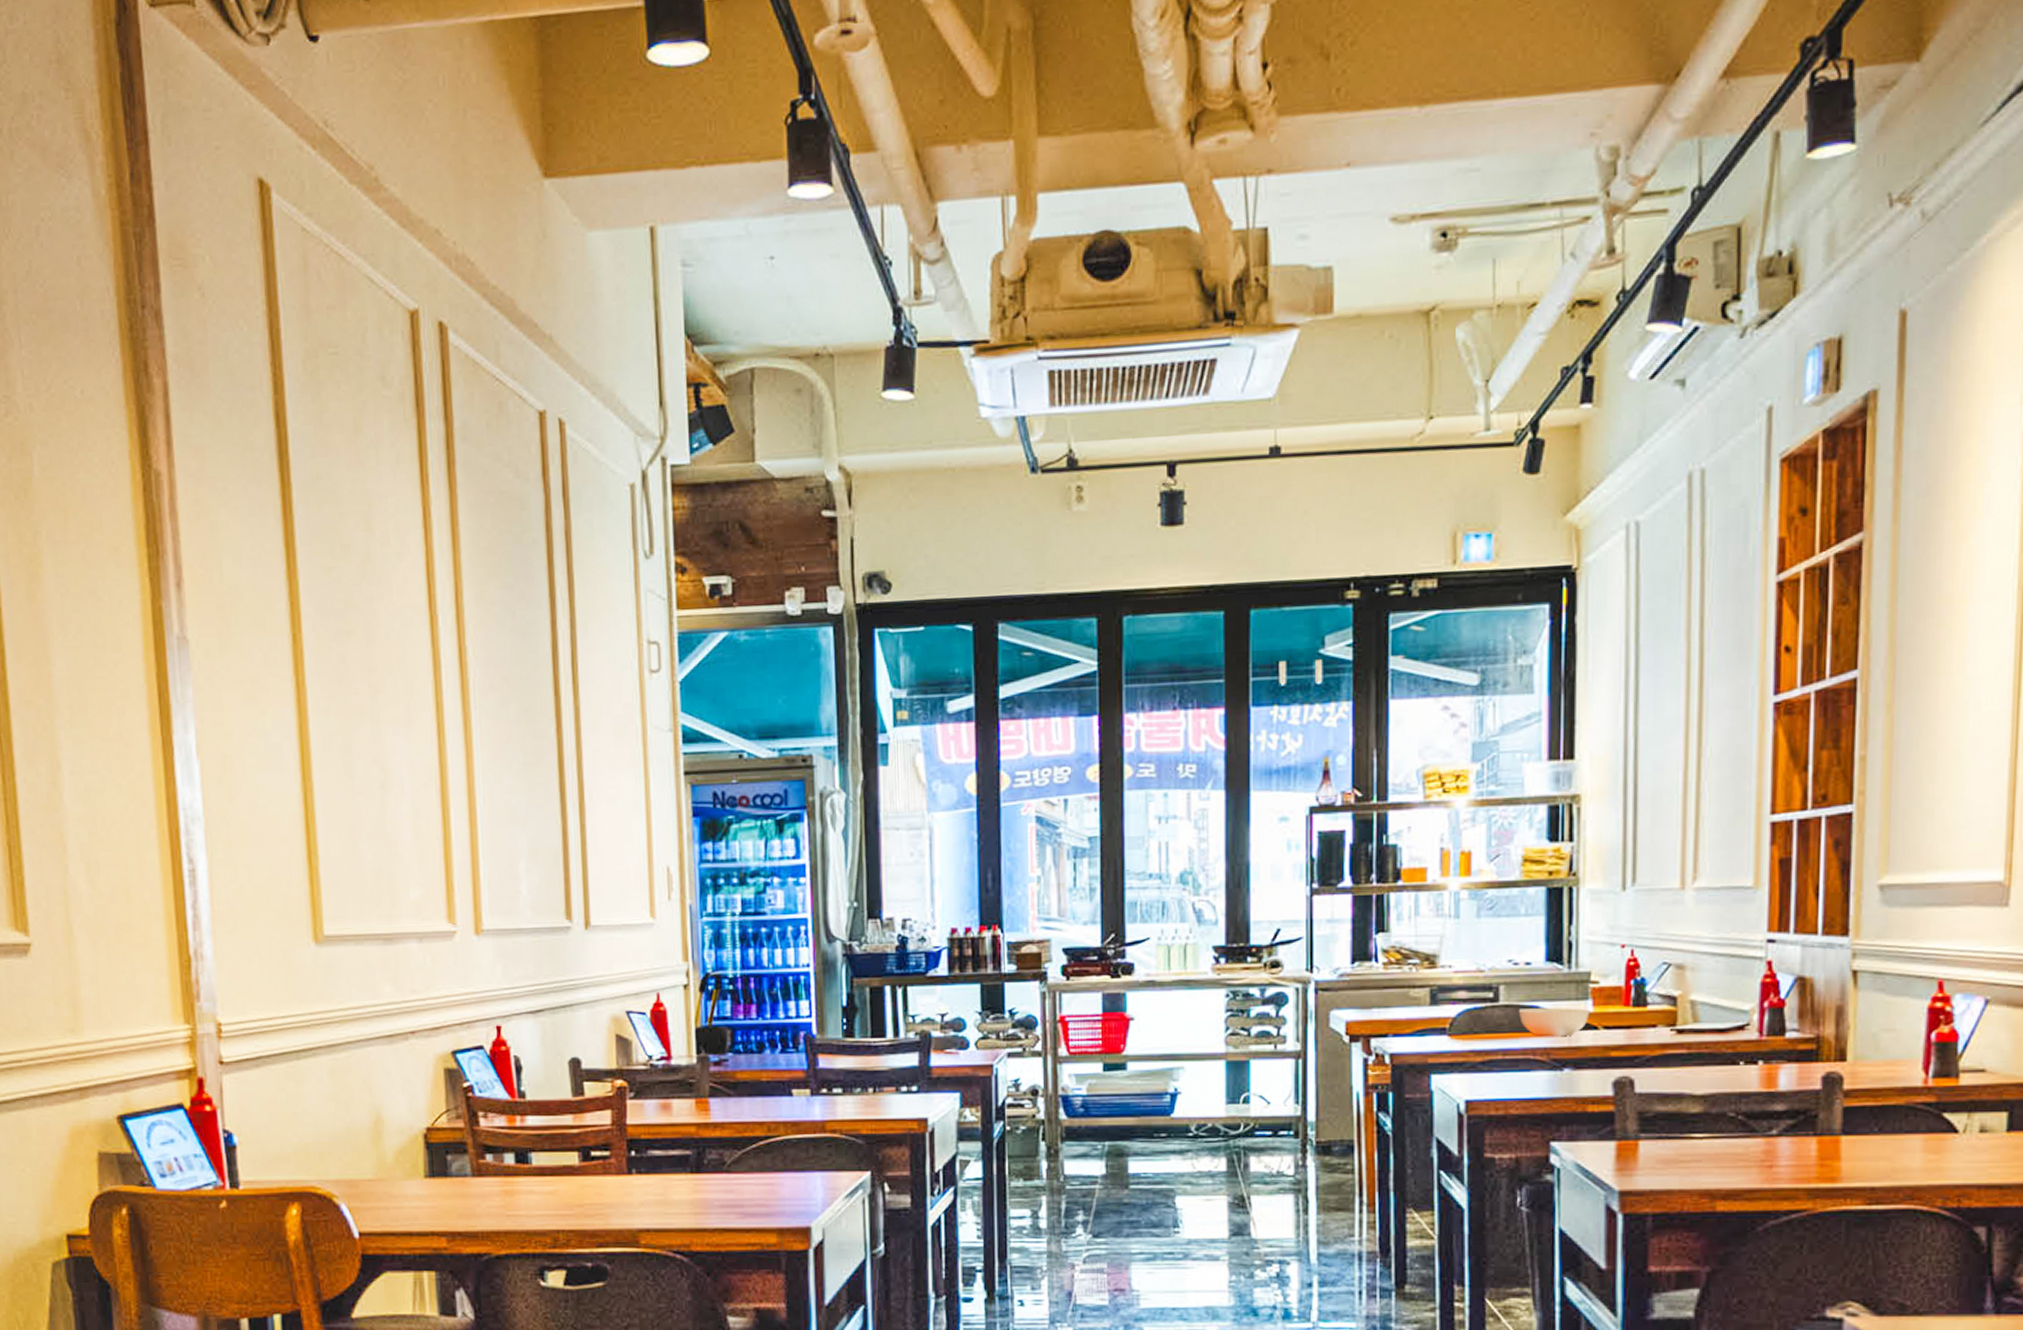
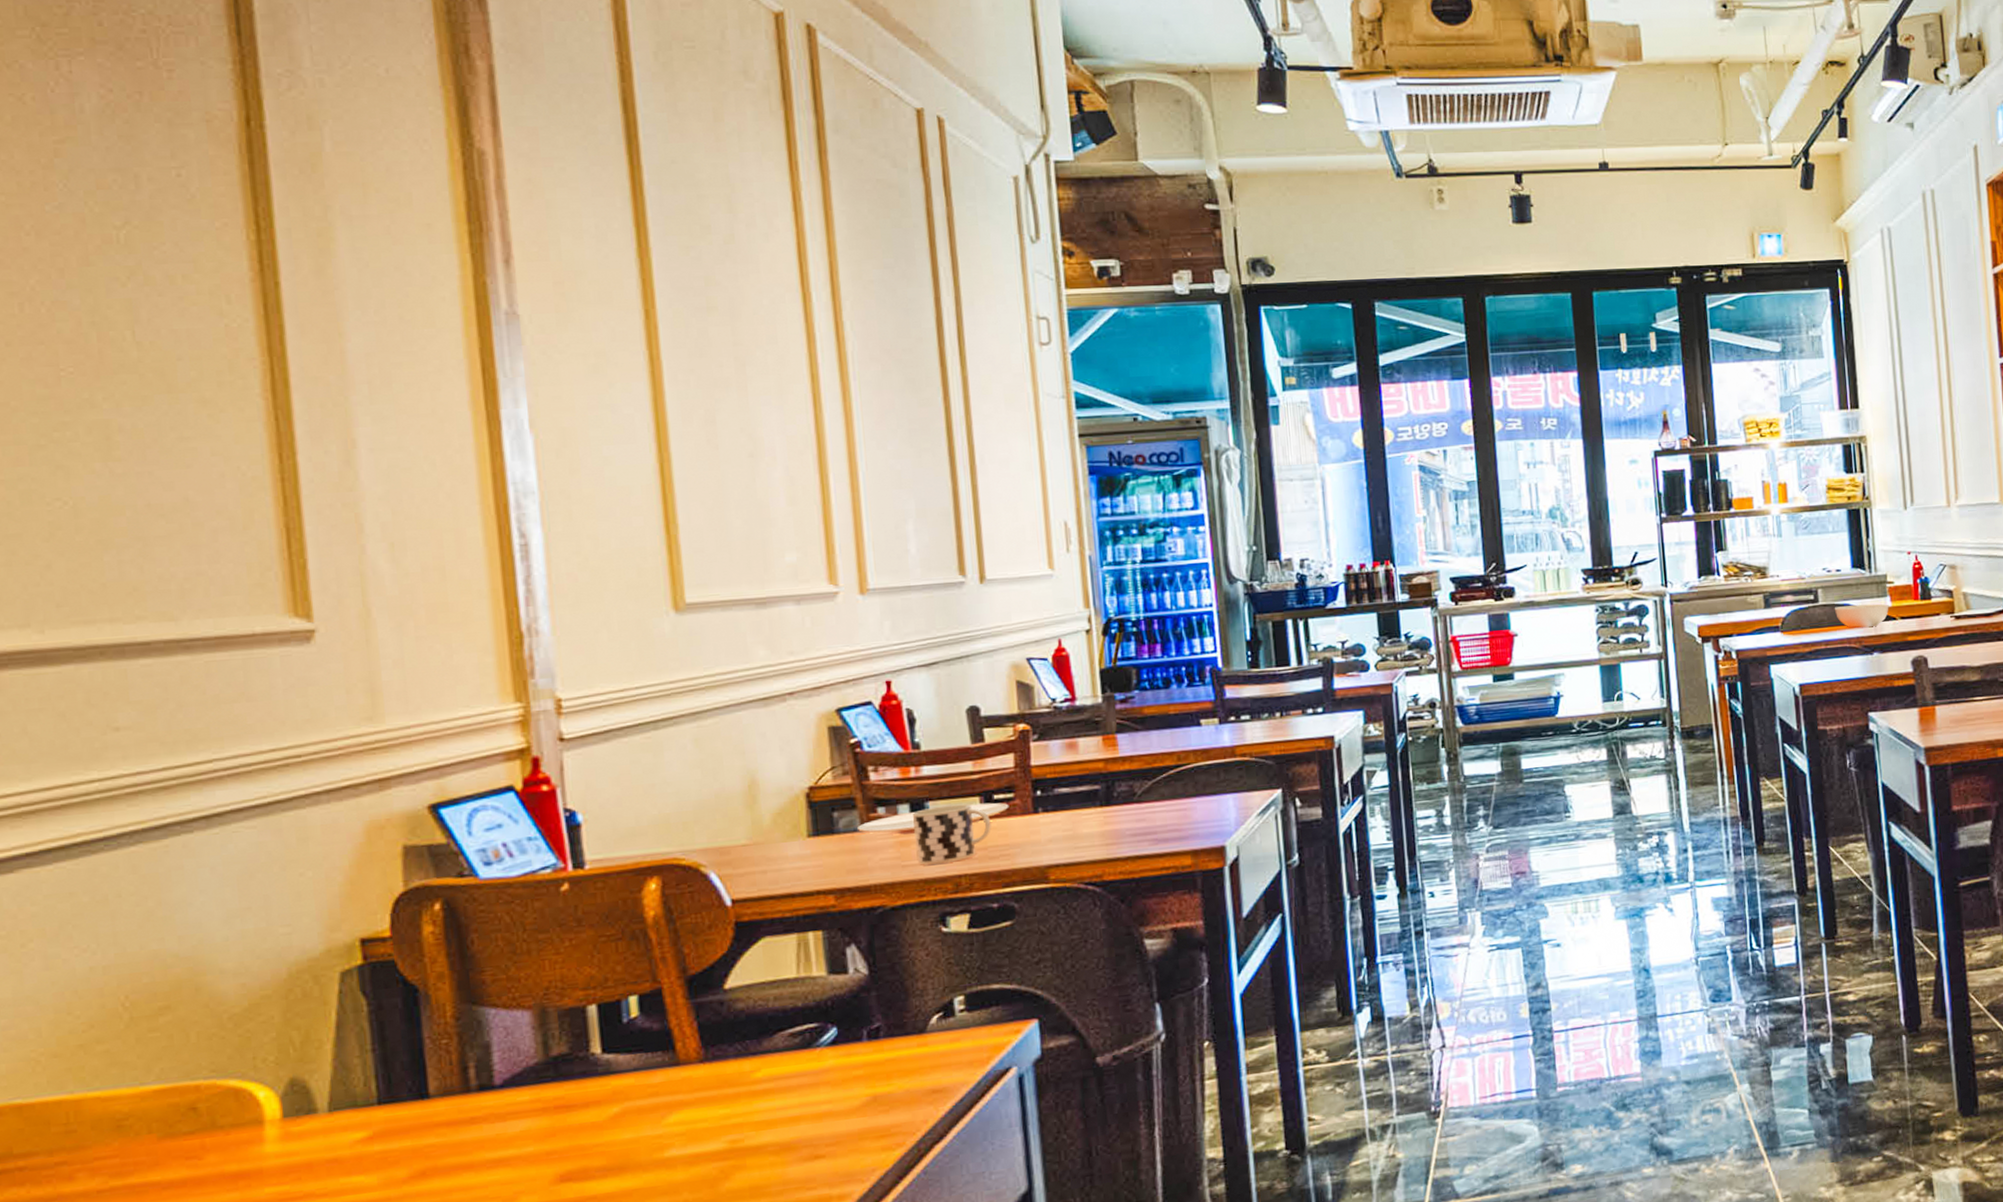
plate: none [468,1159,605,1184] -> present [858,802,1009,835]
cup: none [516,1158,588,1217] -> present [912,803,991,865]

